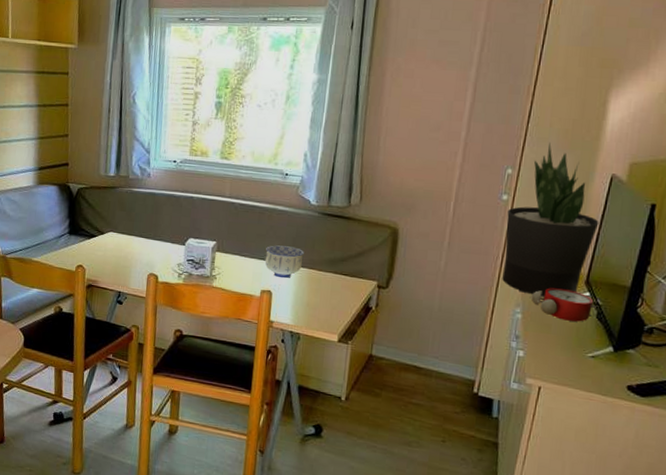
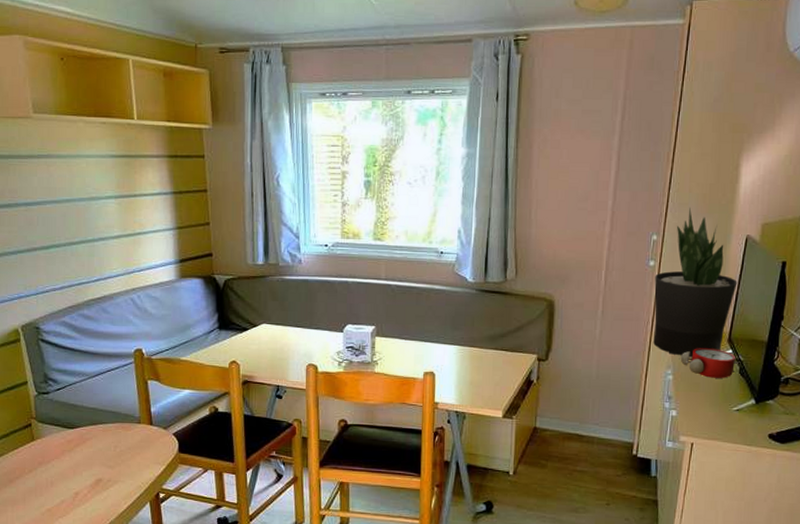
bowl: present [265,245,304,278] -> none [425,325,464,358]

